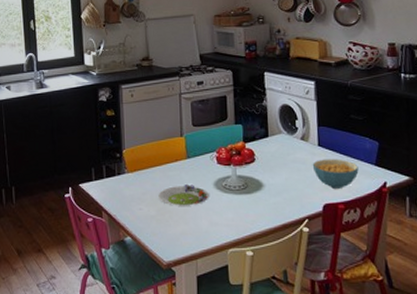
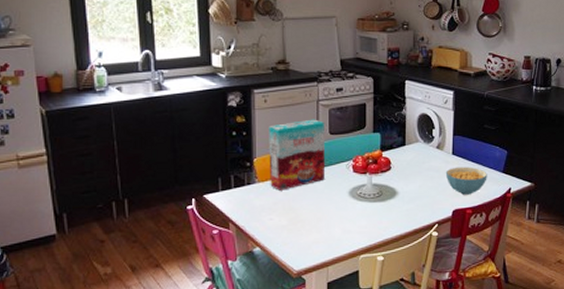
cereal box: none [136,111,190,181] -> present [269,119,324,191]
salad plate: present [158,183,209,206] -> none [291,192,343,215]

